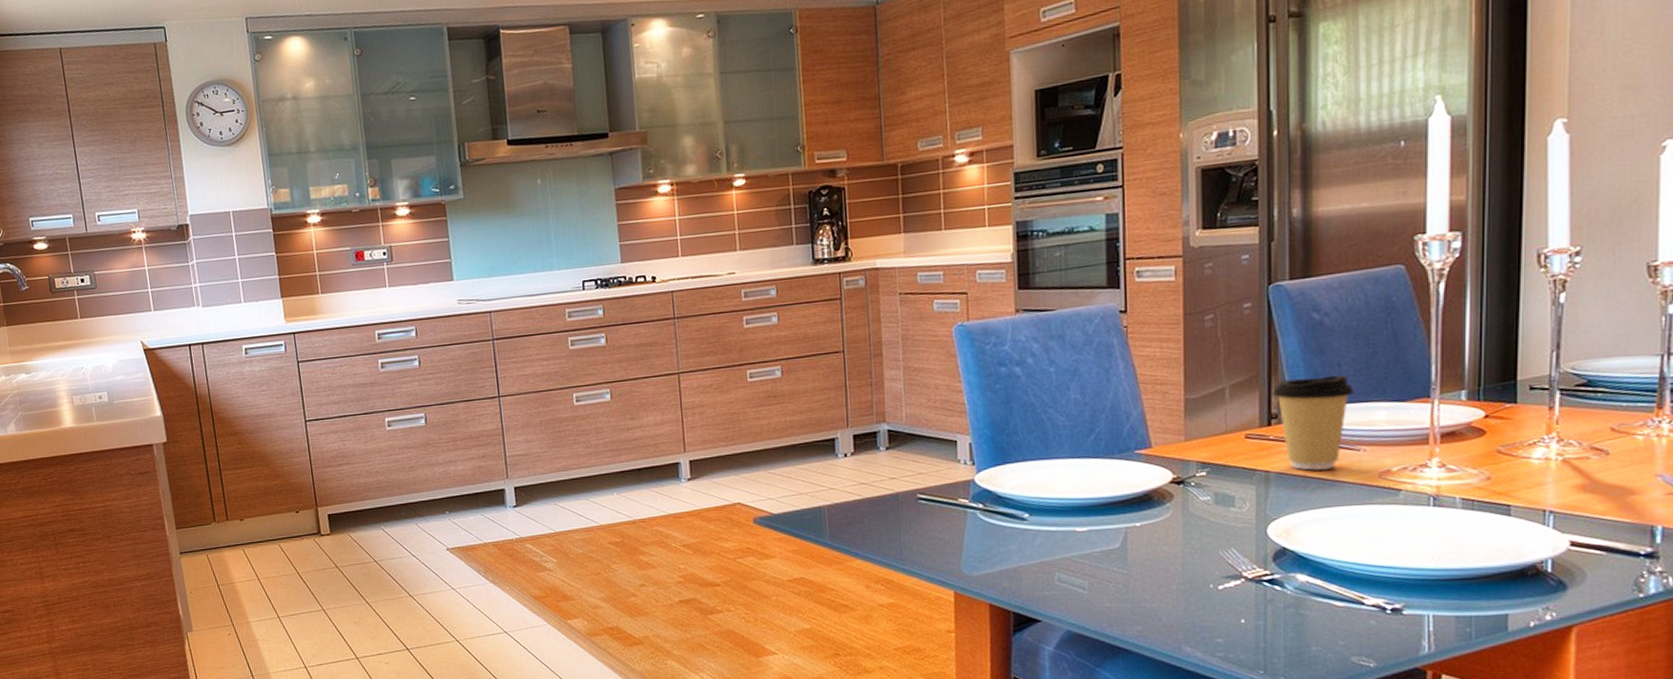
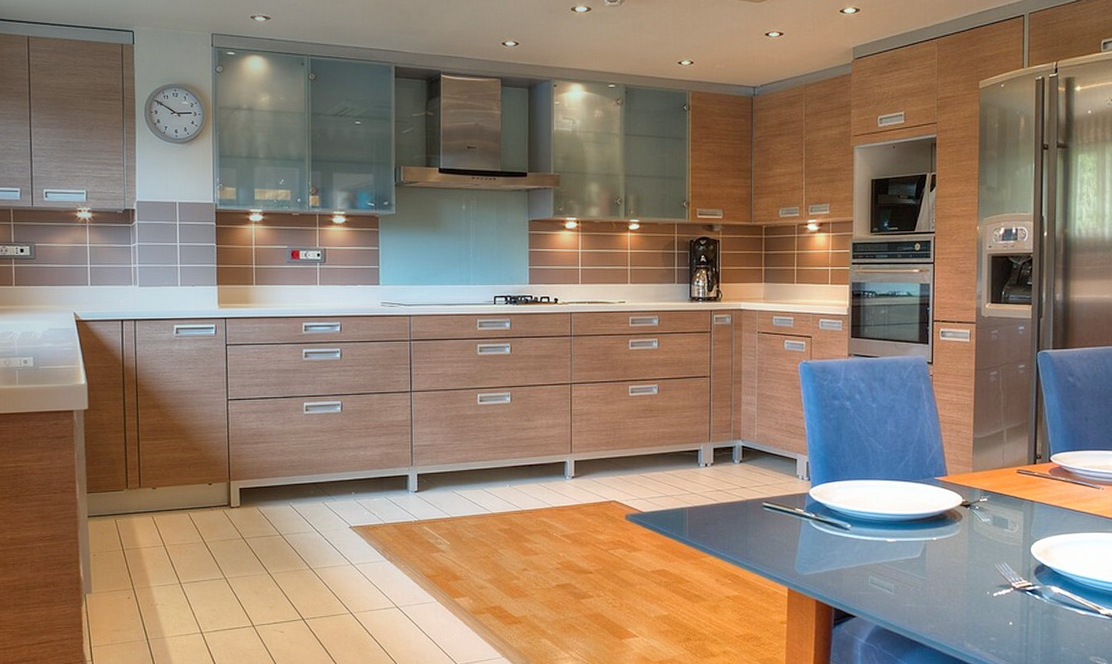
coffee cup: present [1272,374,1355,471] -> none [1038,427,1097,502]

